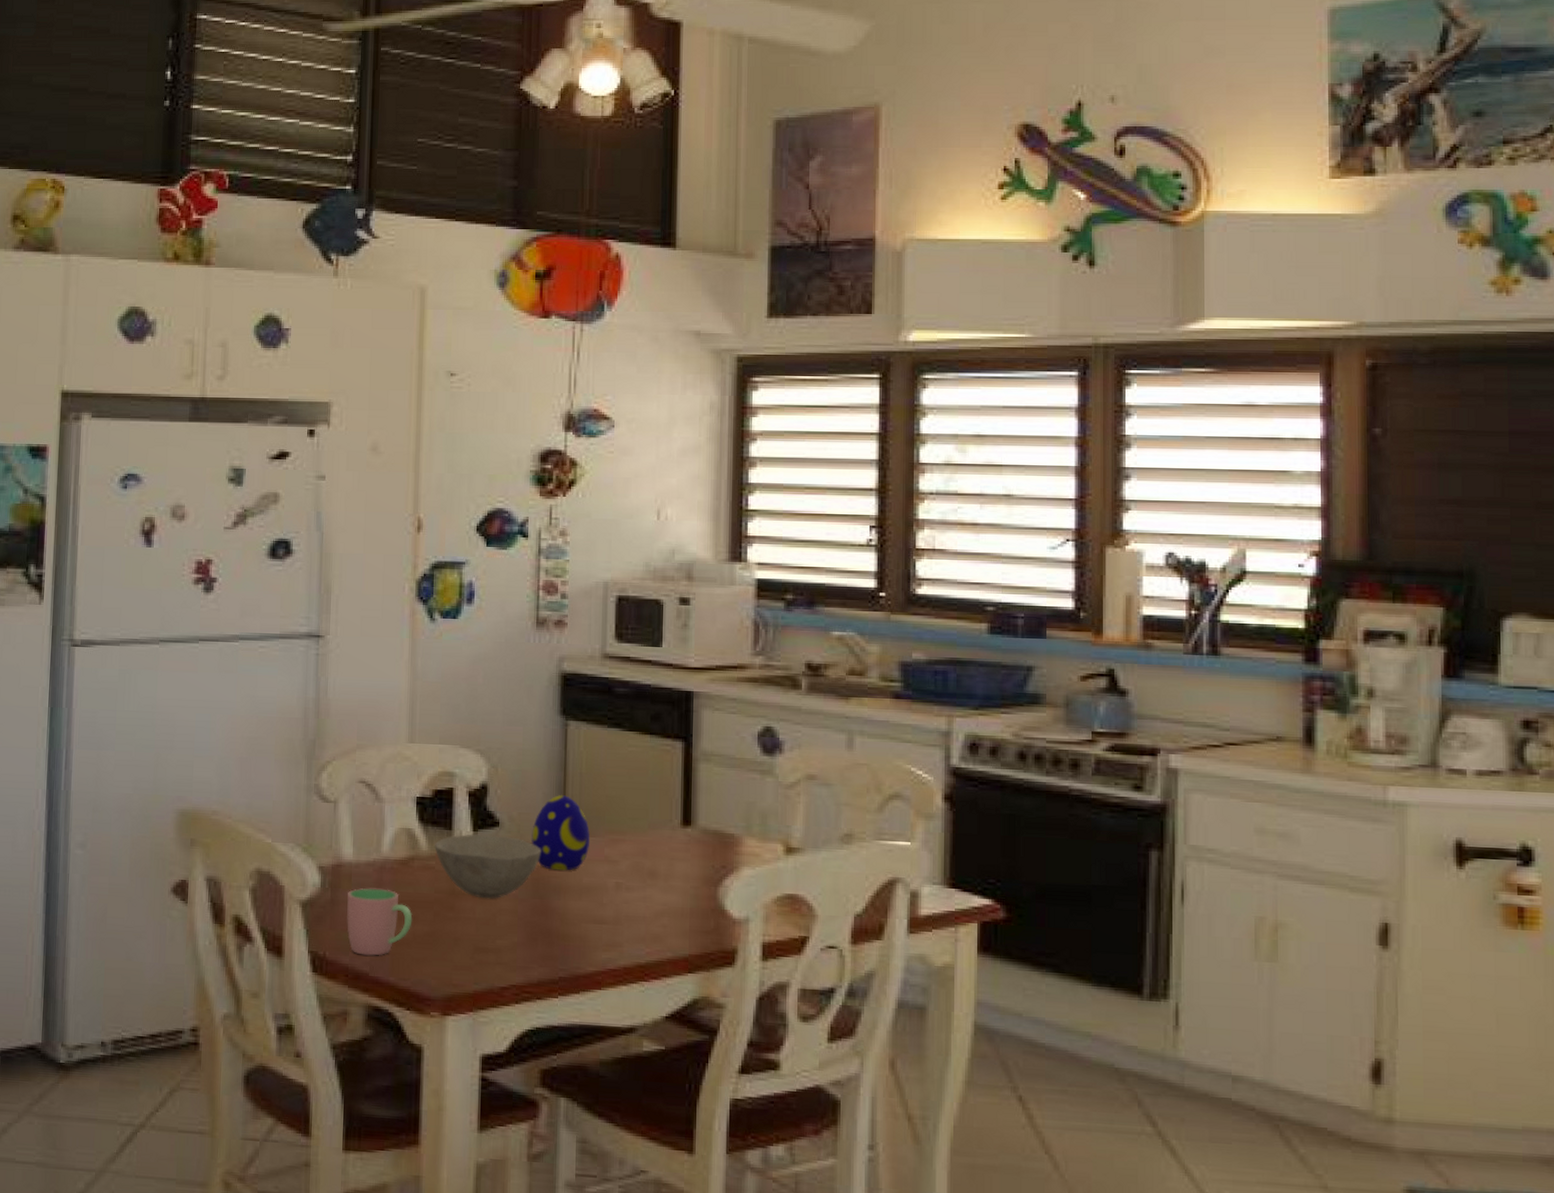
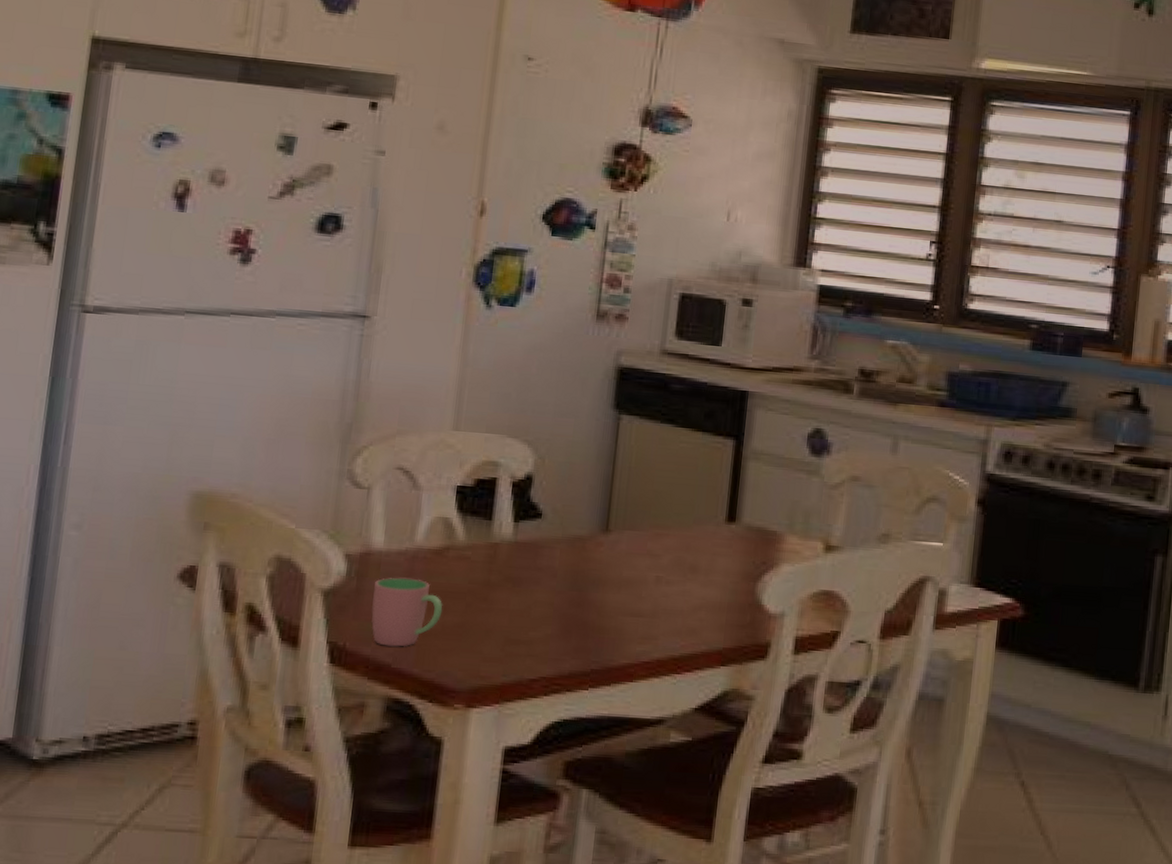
bowl: present [434,834,542,899] -> none [472,525,584,591]
decorative egg: present [531,794,591,871] -> none [574,487,634,564]

